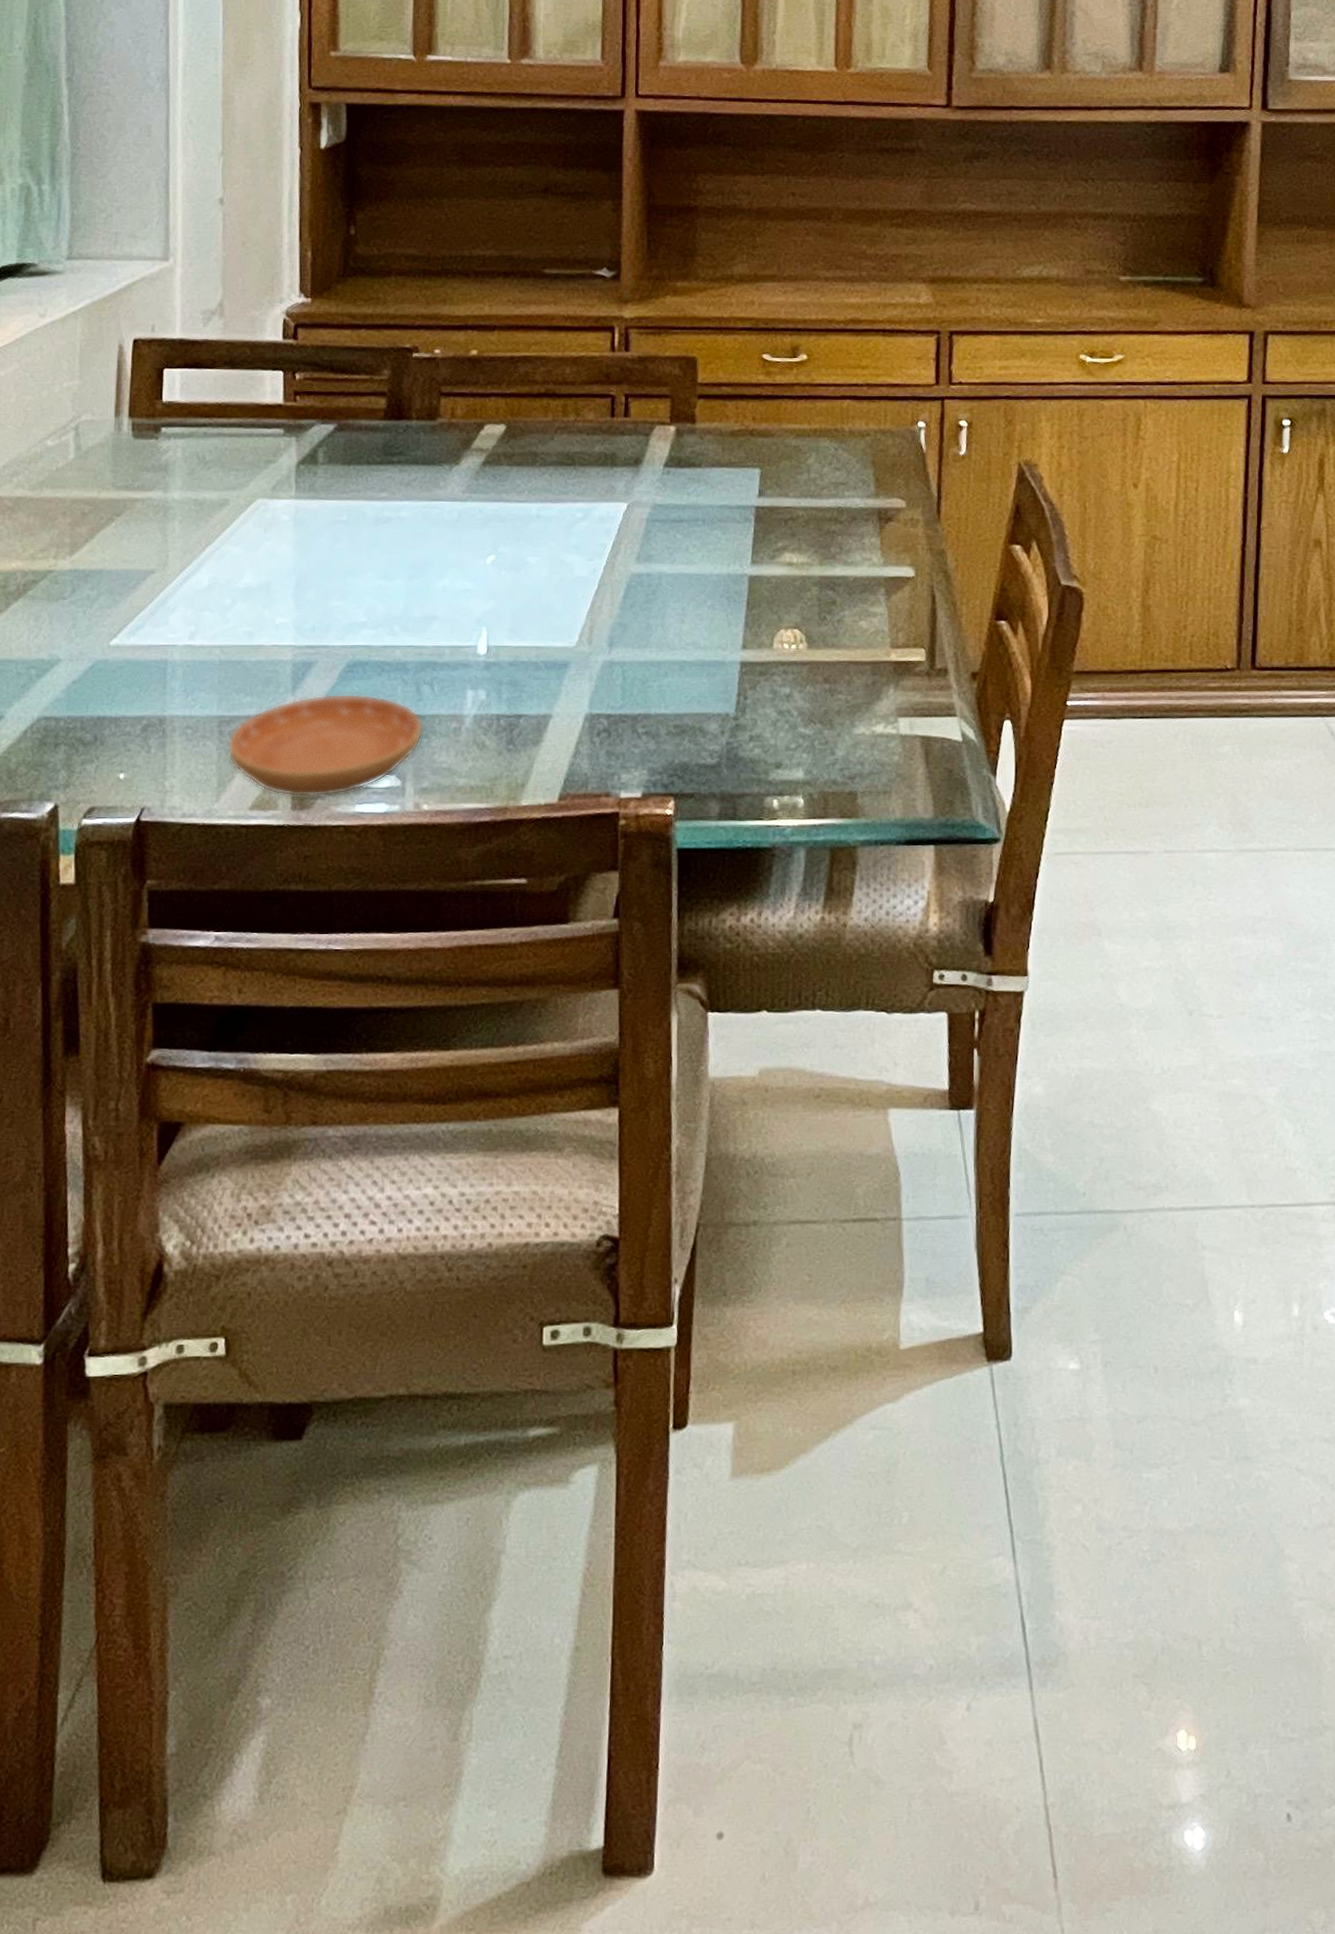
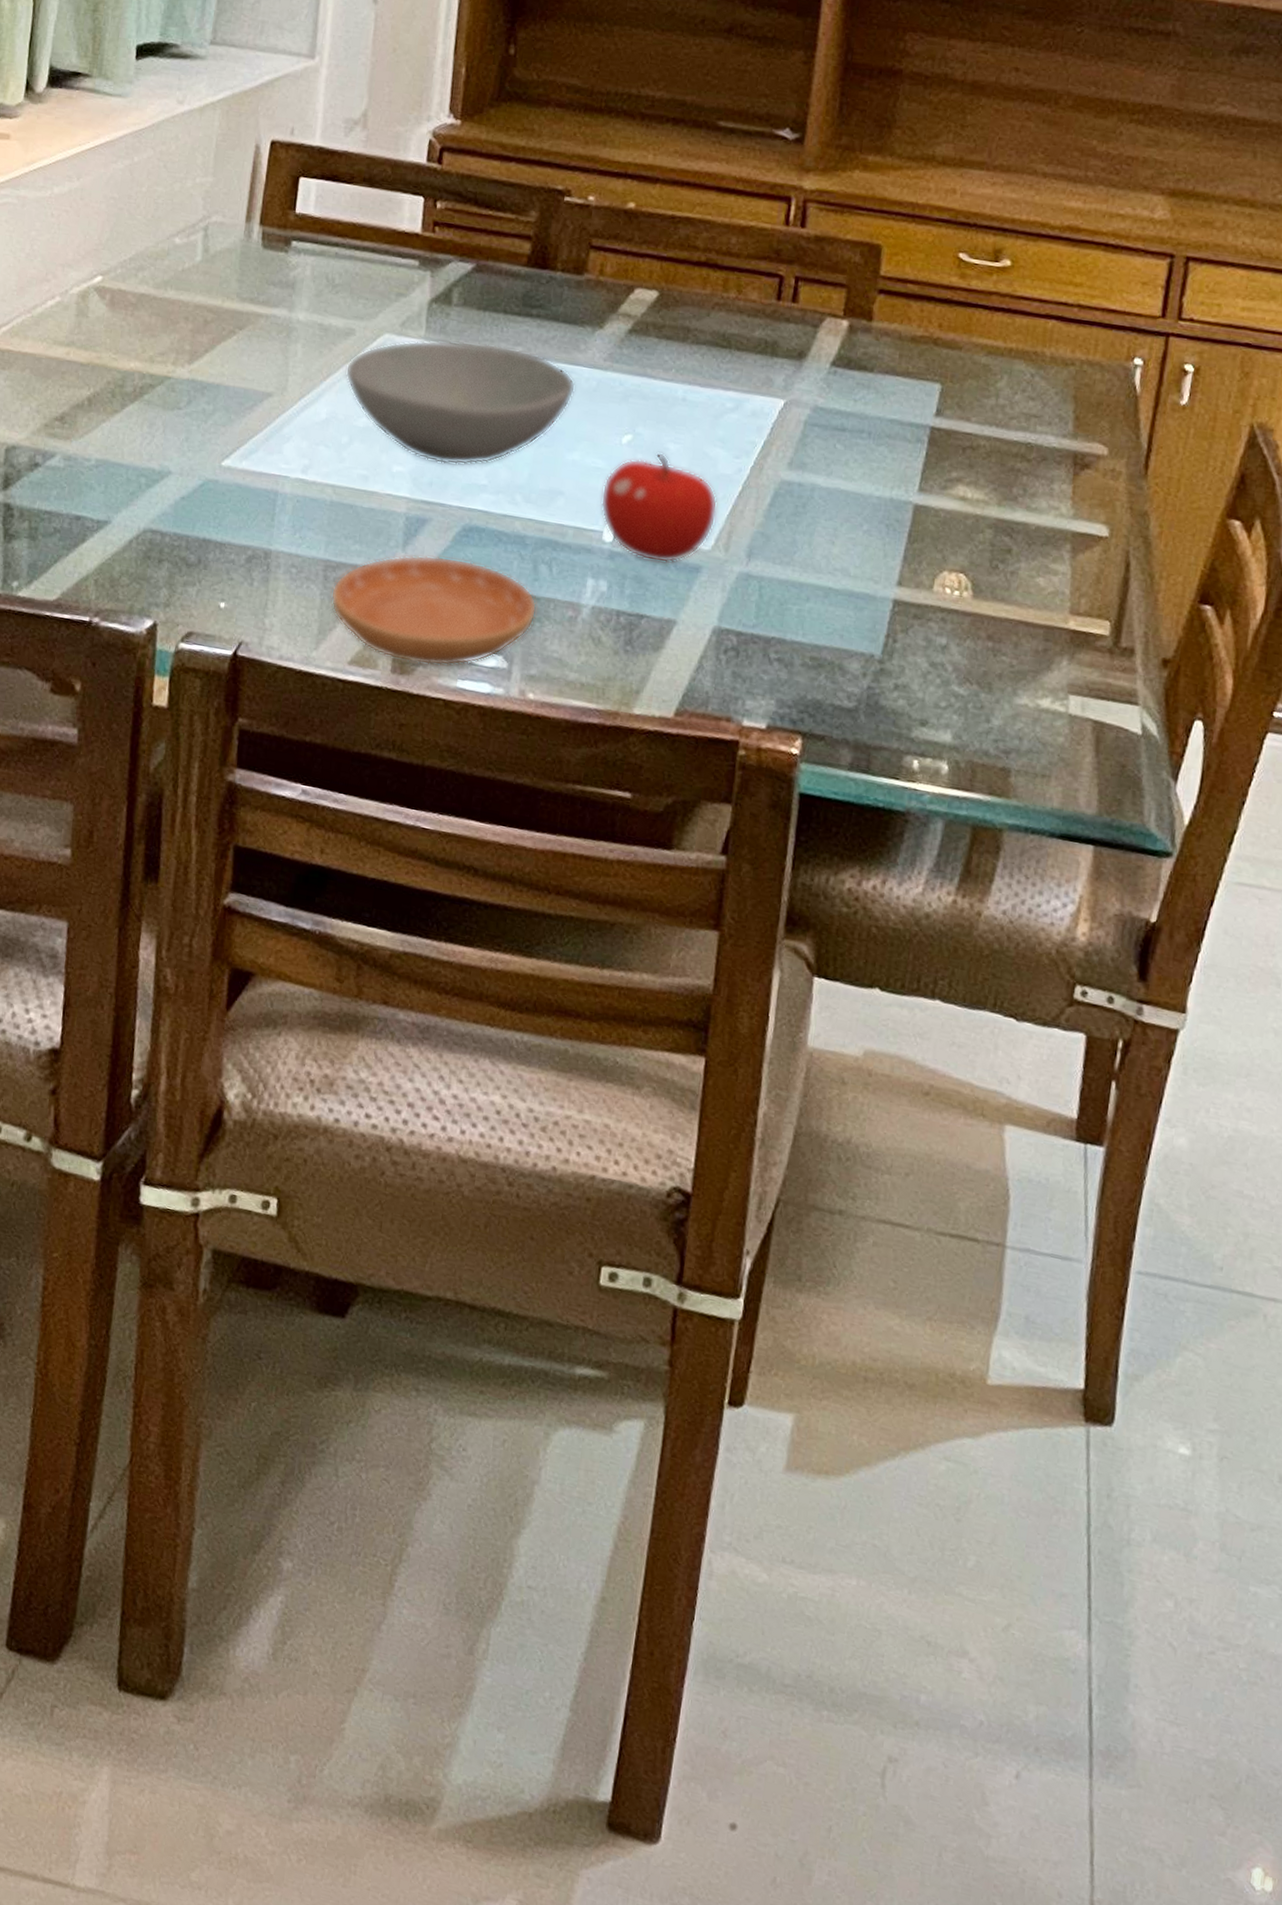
bowl: none [223,493,440,610] -> present [345,340,576,465]
fruit: none [472,566,578,665] -> present [600,451,718,564]

